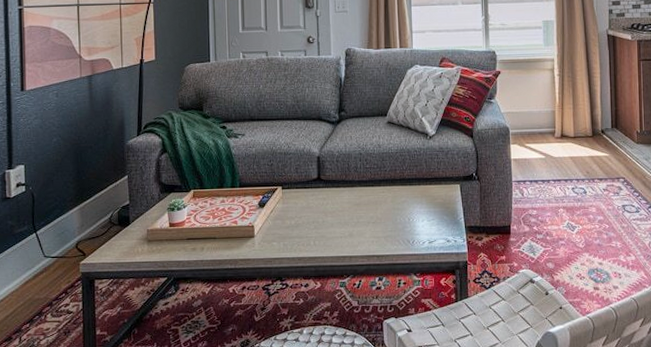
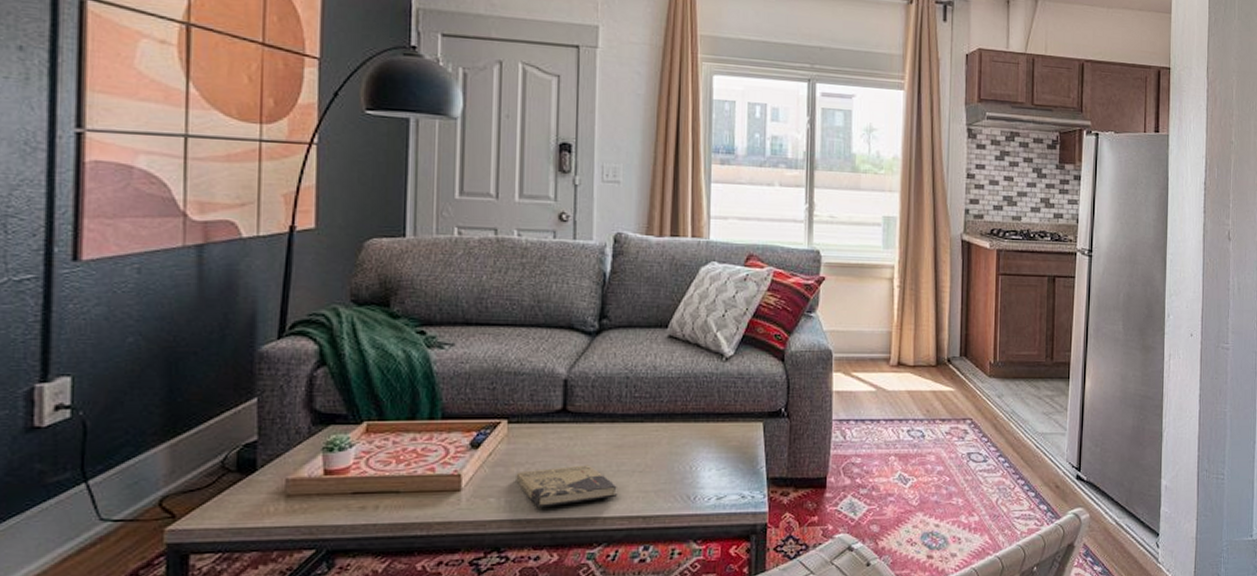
book: none [289,218,358,249] -> present [516,465,617,508]

